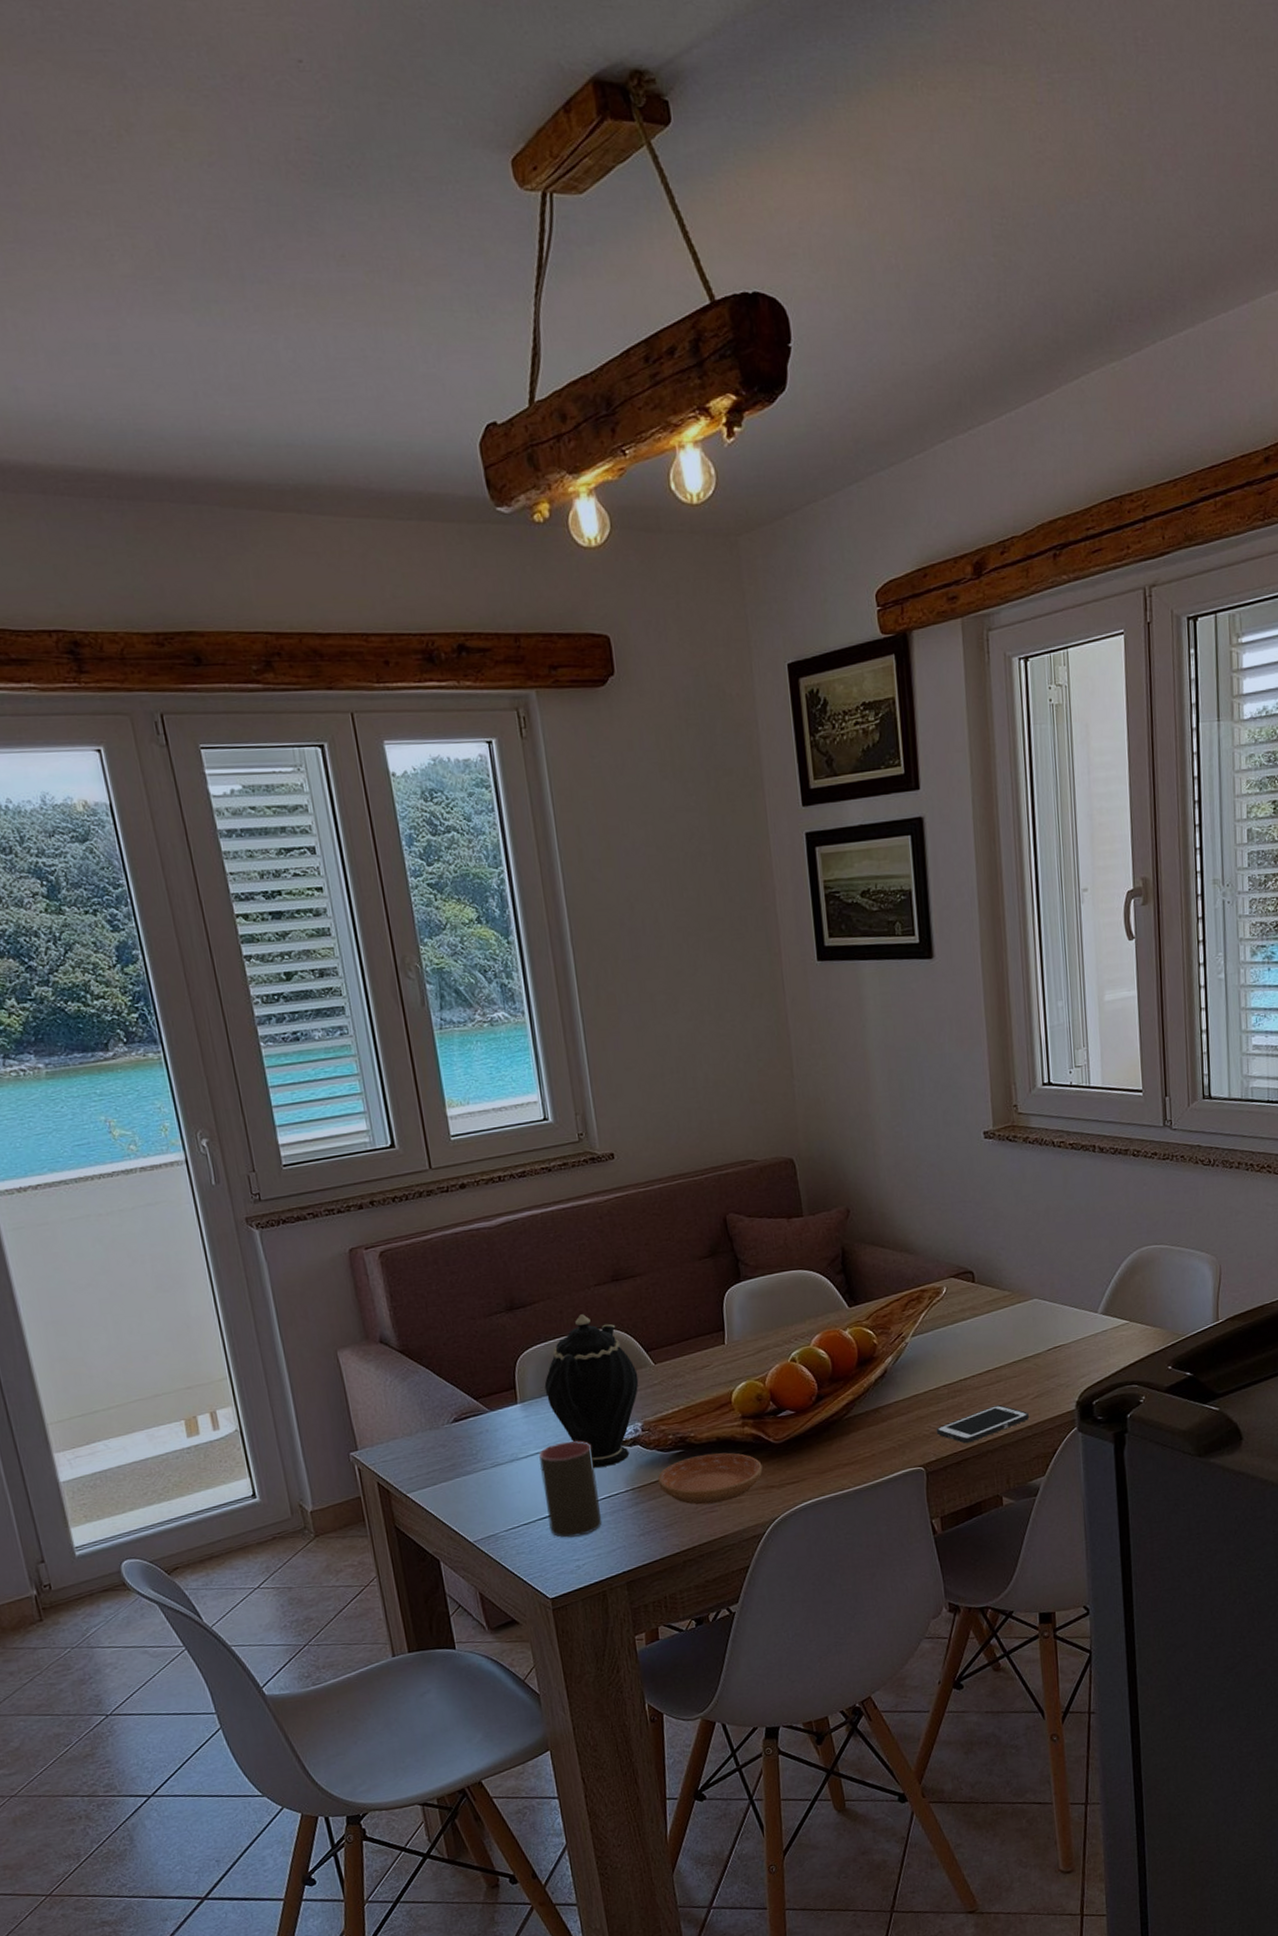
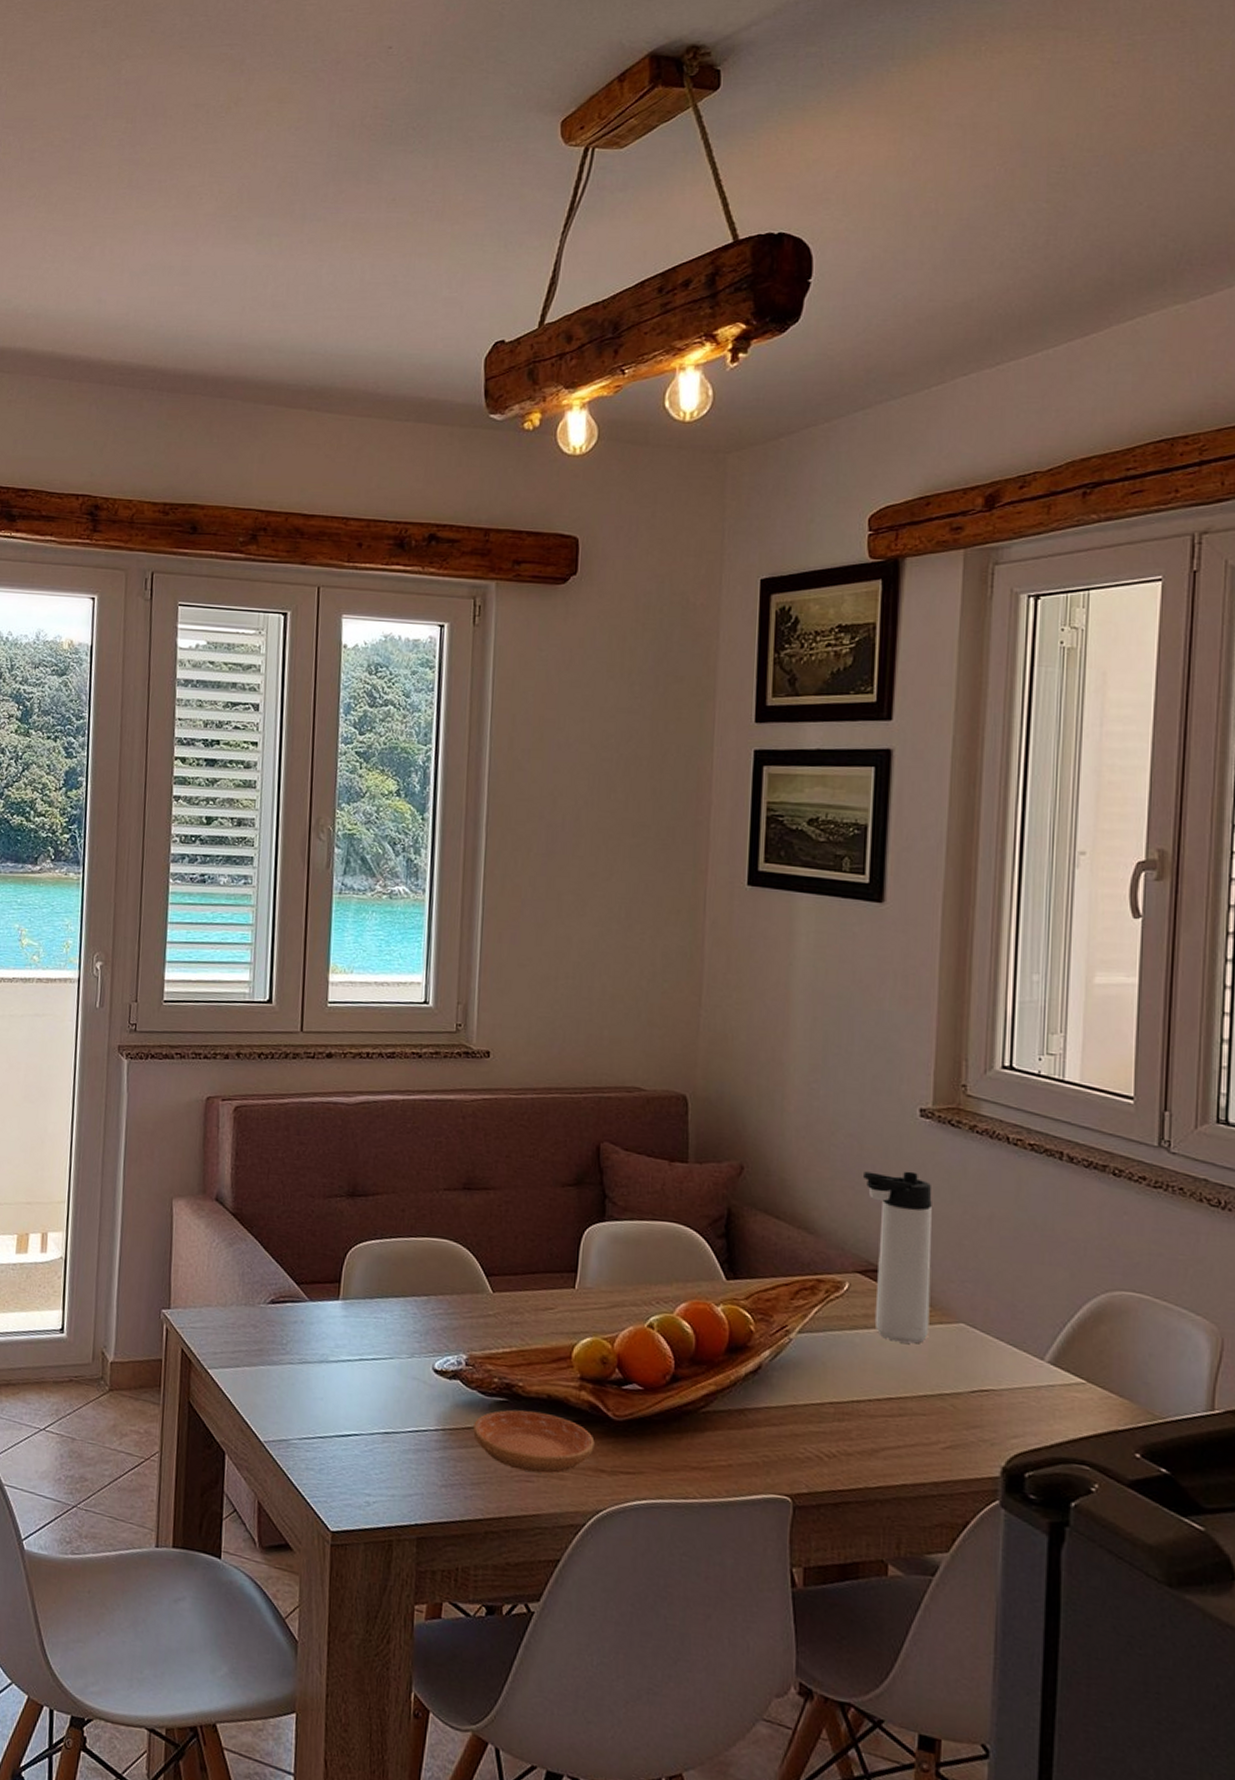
cup: present [539,1440,602,1538] -> none [345,1354,408,1468]
teapot: present [544,1314,639,1468] -> none [370,1218,473,1396]
cell phone: present [936,1405,1030,1444] -> none [812,1444,937,1484]
thermos bottle: none [945,1185,1011,1326] -> present [862,1171,932,1344]

